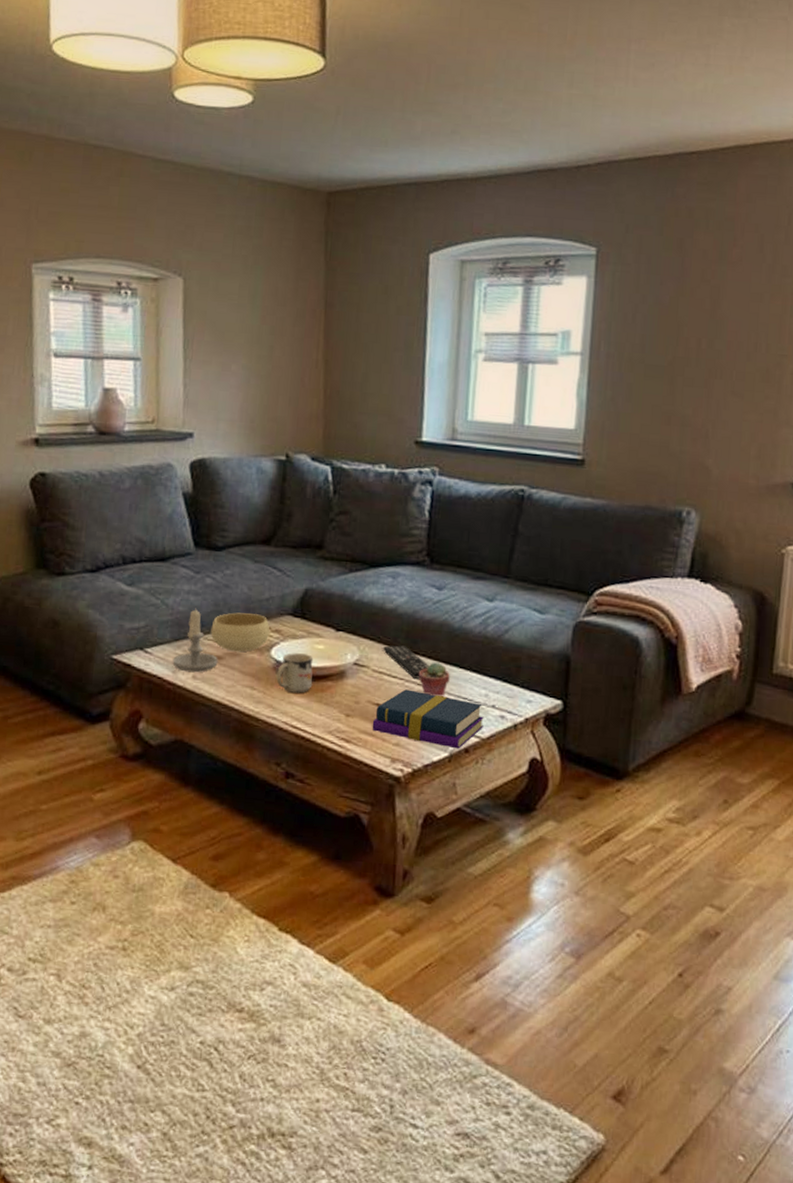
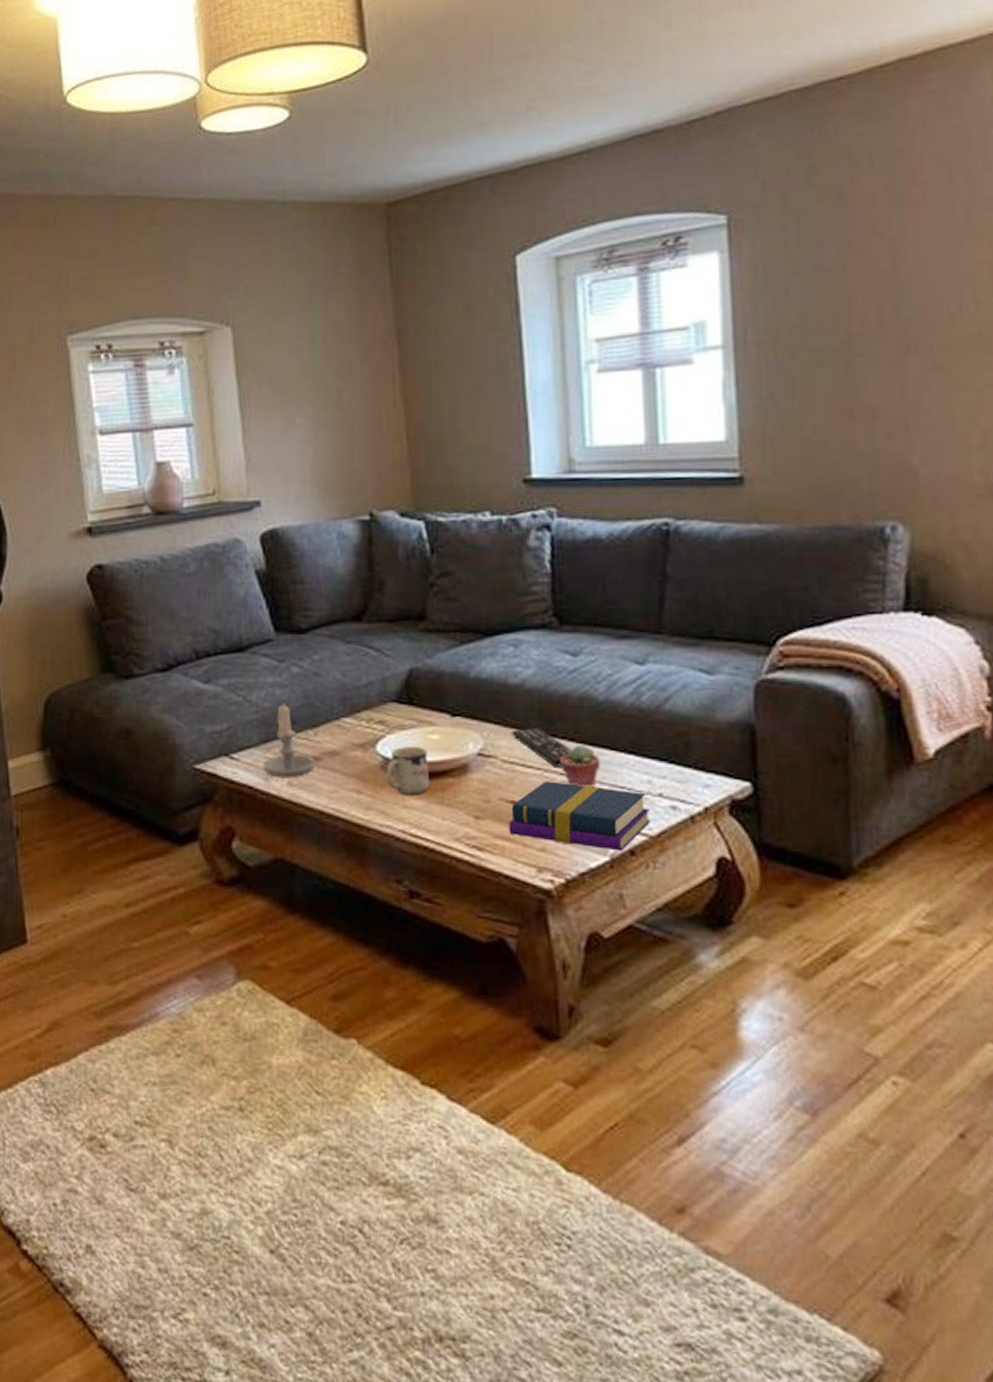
bowl: present [211,612,270,652] -> none [303,704,373,751]

